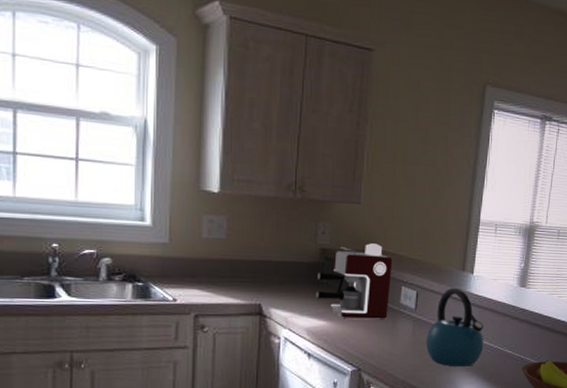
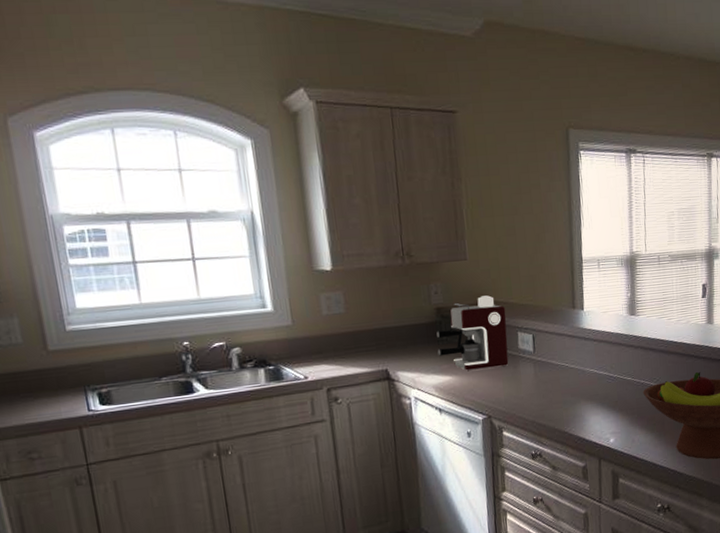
kettle: present [425,288,484,368] -> none [548,326,604,401]

